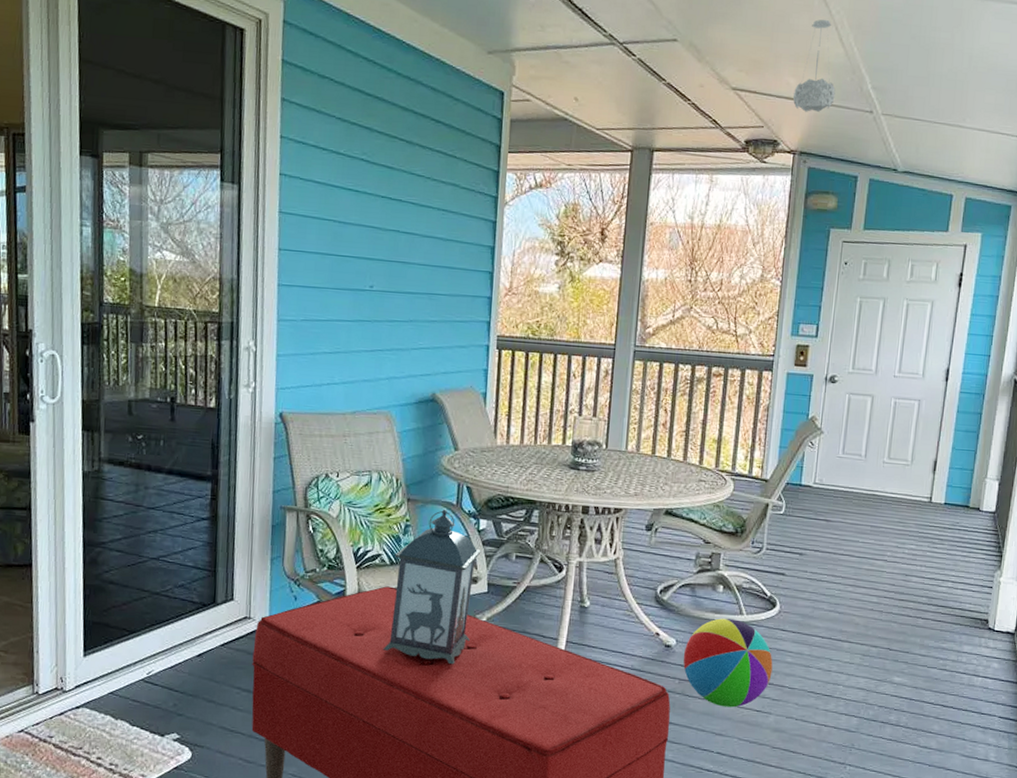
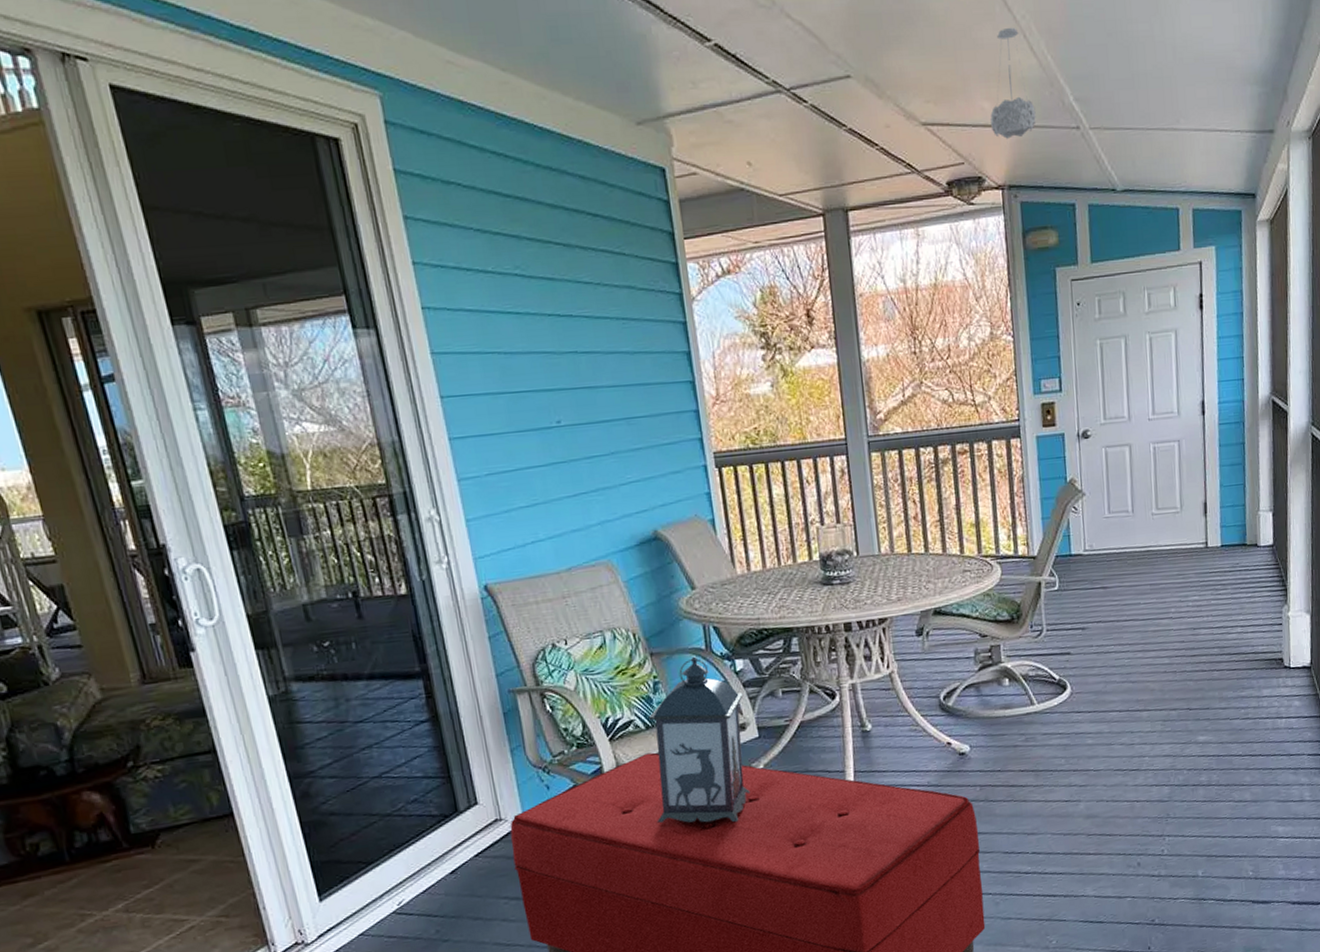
beach ball: present [683,618,773,708] -> none [979,711,1075,805]

